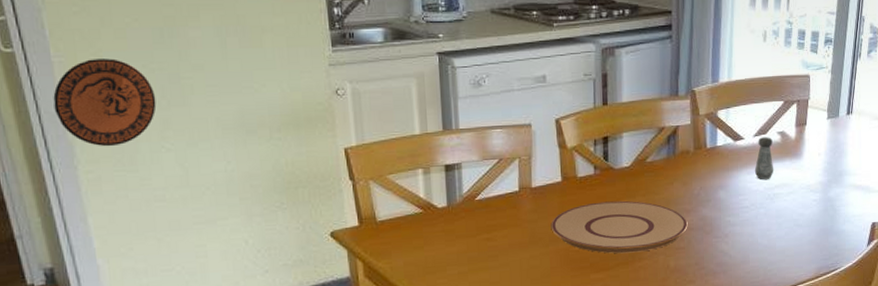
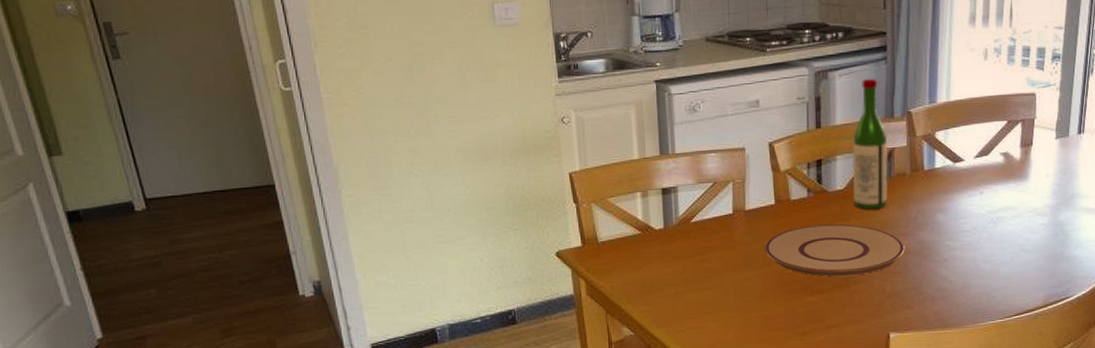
decorative plate: present [53,58,157,147] -> none [322,94,407,173]
wine bottle: none [638,56,672,186] -> present [852,78,888,209]
salt shaker: present [754,137,774,180] -> none [975,158,998,203]

